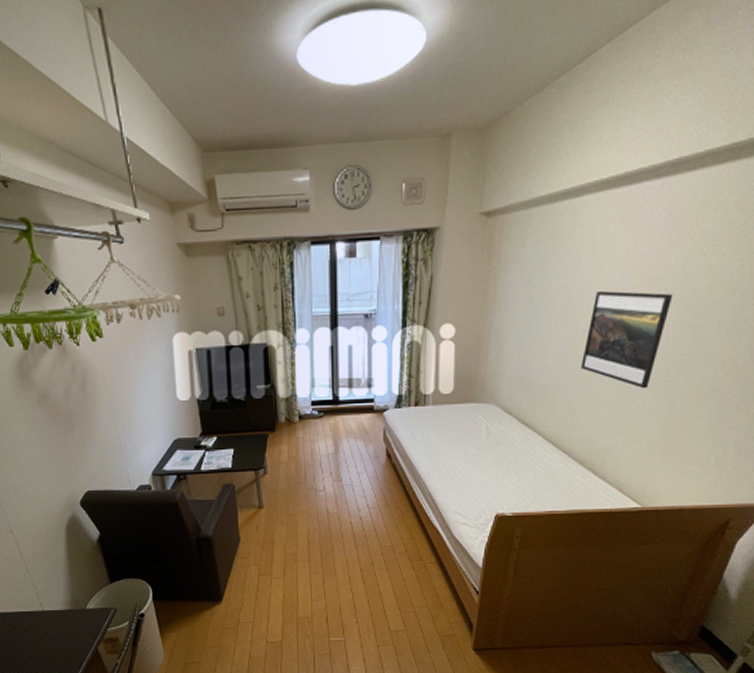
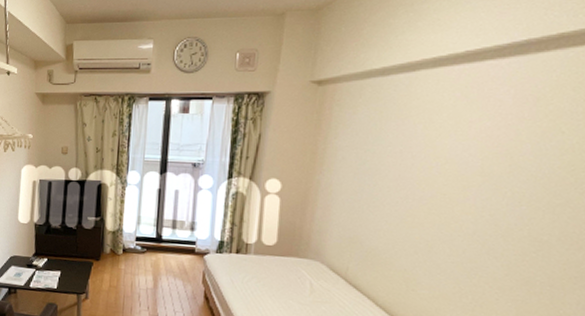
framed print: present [581,290,674,389] -> none [418,160,527,266]

